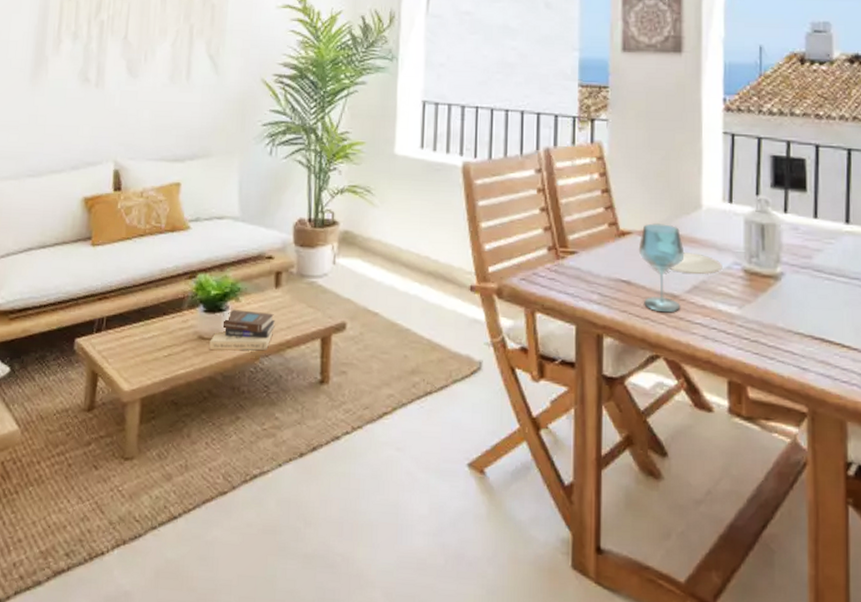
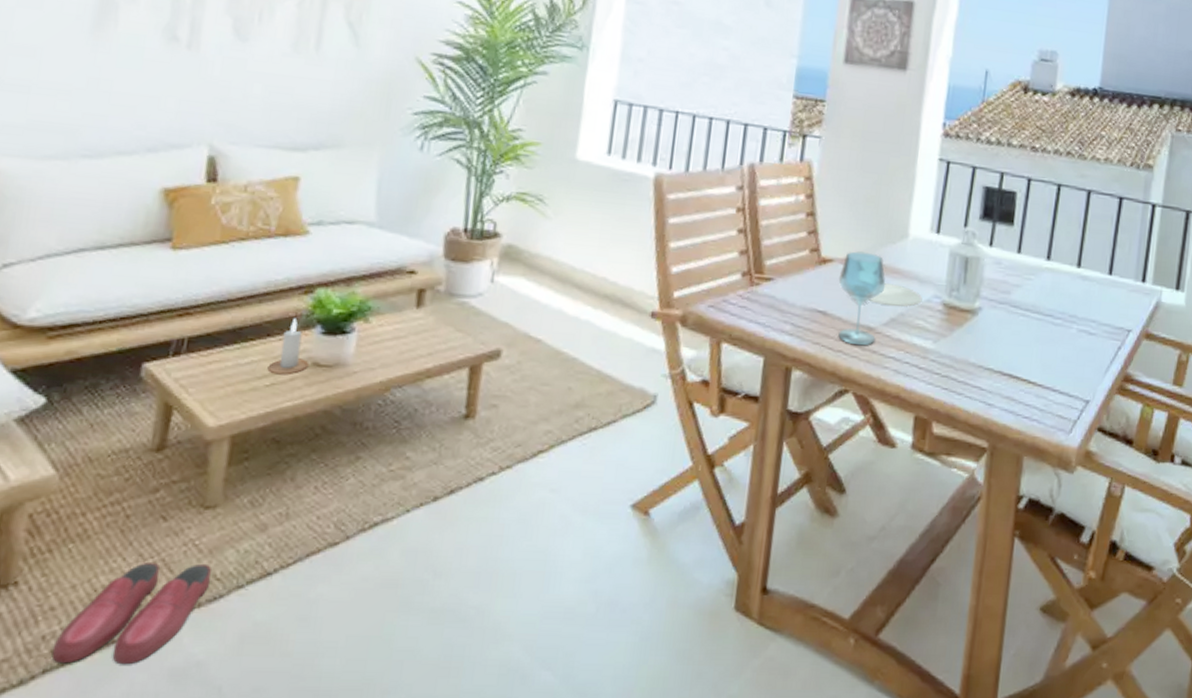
slippers: none [20,504,132,591] -> present [51,563,211,665]
candle: none [165,299,196,347] -> present [267,318,309,375]
books: present [209,309,275,351] -> none [326,332,413,381]

